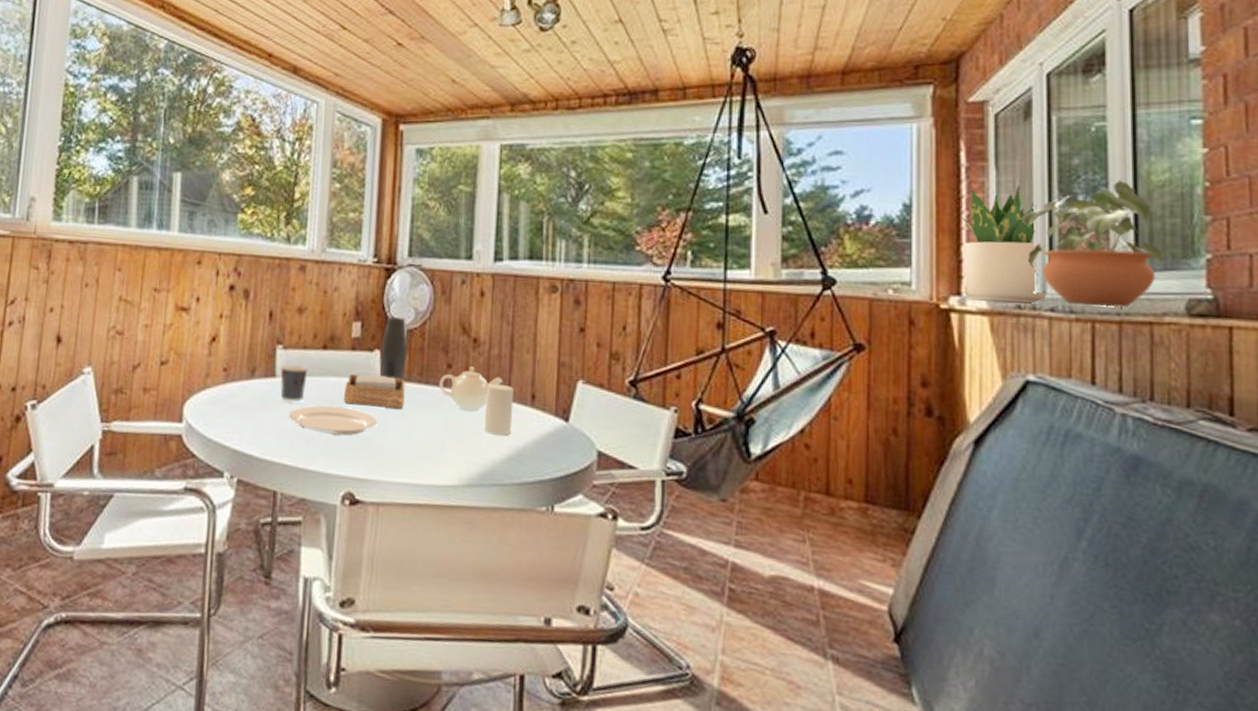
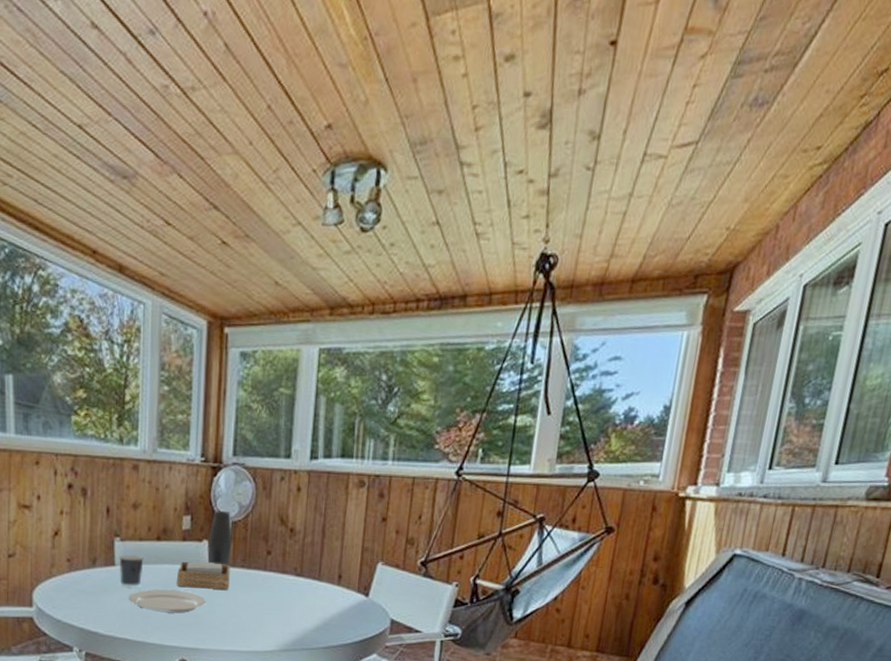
teapot: present [439,365,503,412] -> none [259,552,315,591]
cup: present [484,383,514,437] -> none [298,566,324,610]
planter: present [959,185,1048,306] -> none [701,388,773,493]
potted plant: present [1022,180,1164,307] -> none [754,384,860,493]

